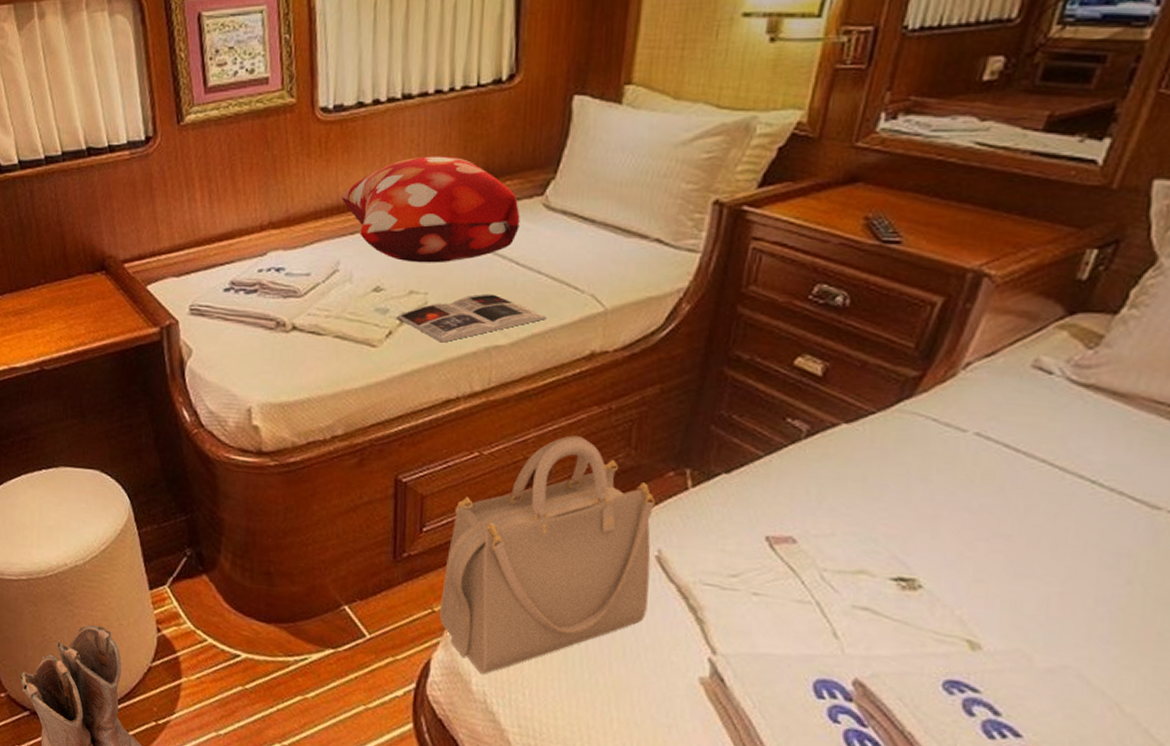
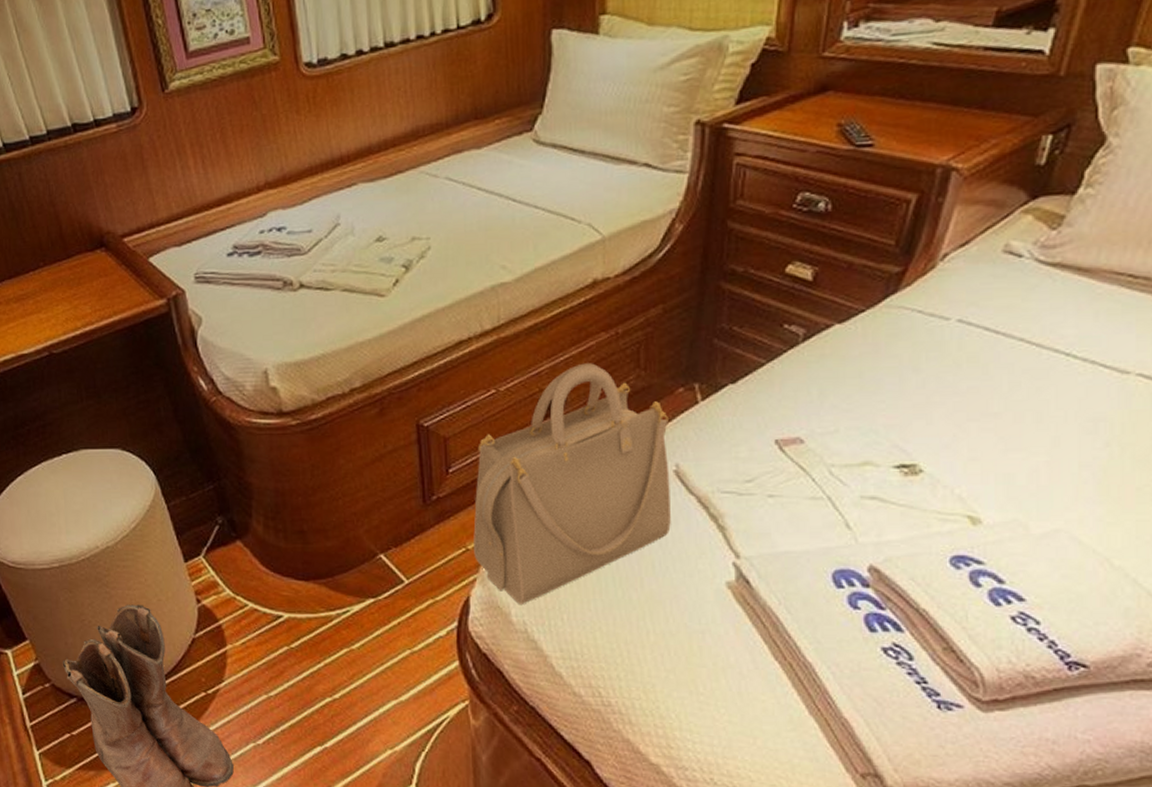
decorative pillow: present [341,156,520,263] -> none [335,100,512,209]
magazine: present [397,294,546,343] -> none [402,232,547,286]

